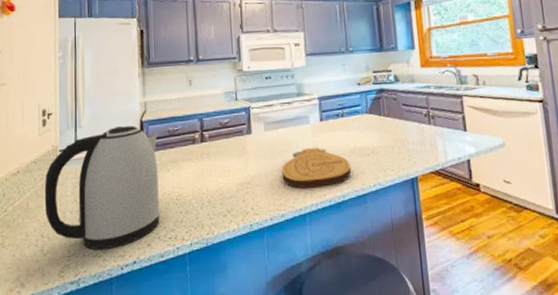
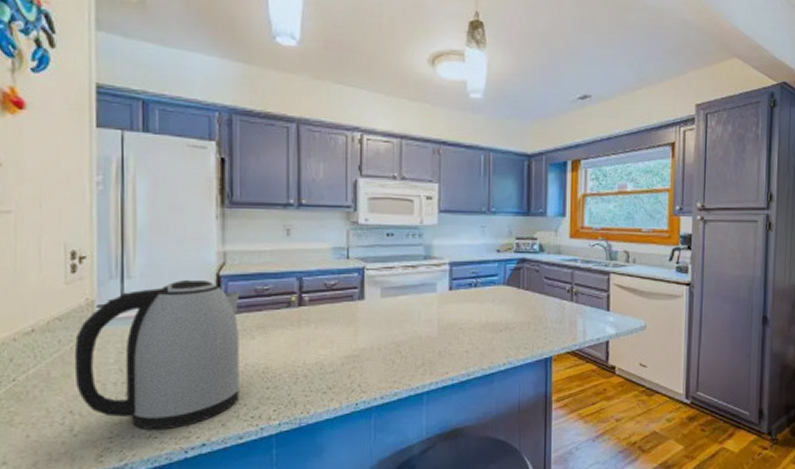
cutting board: present [281,148,351,188] -> none [398,320,480,365]

